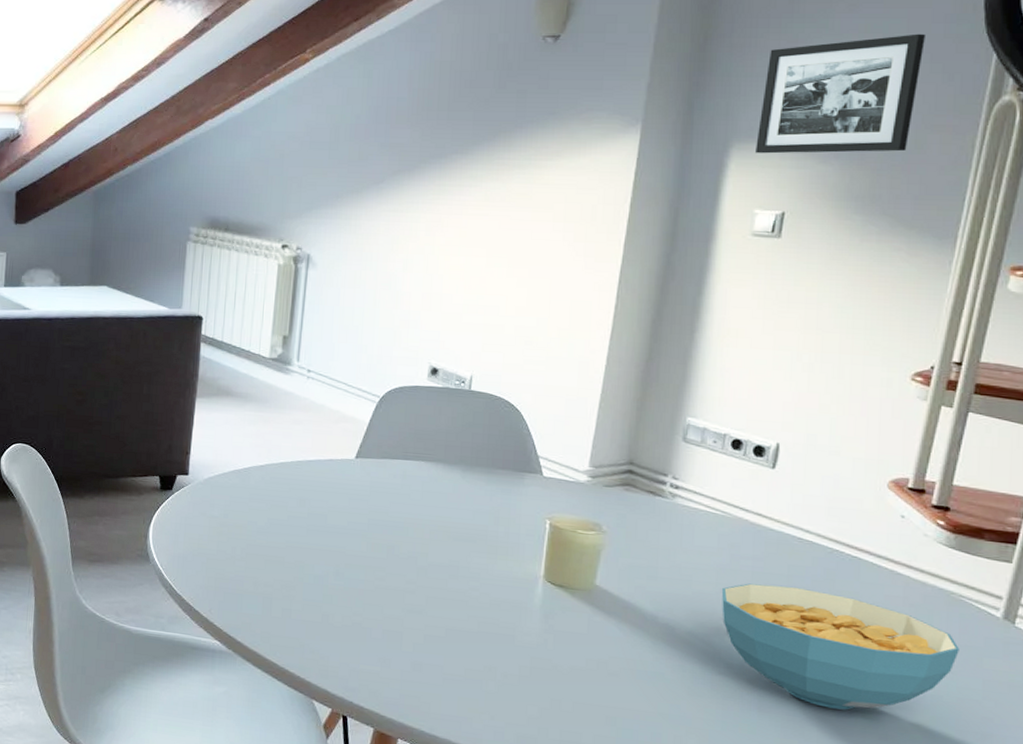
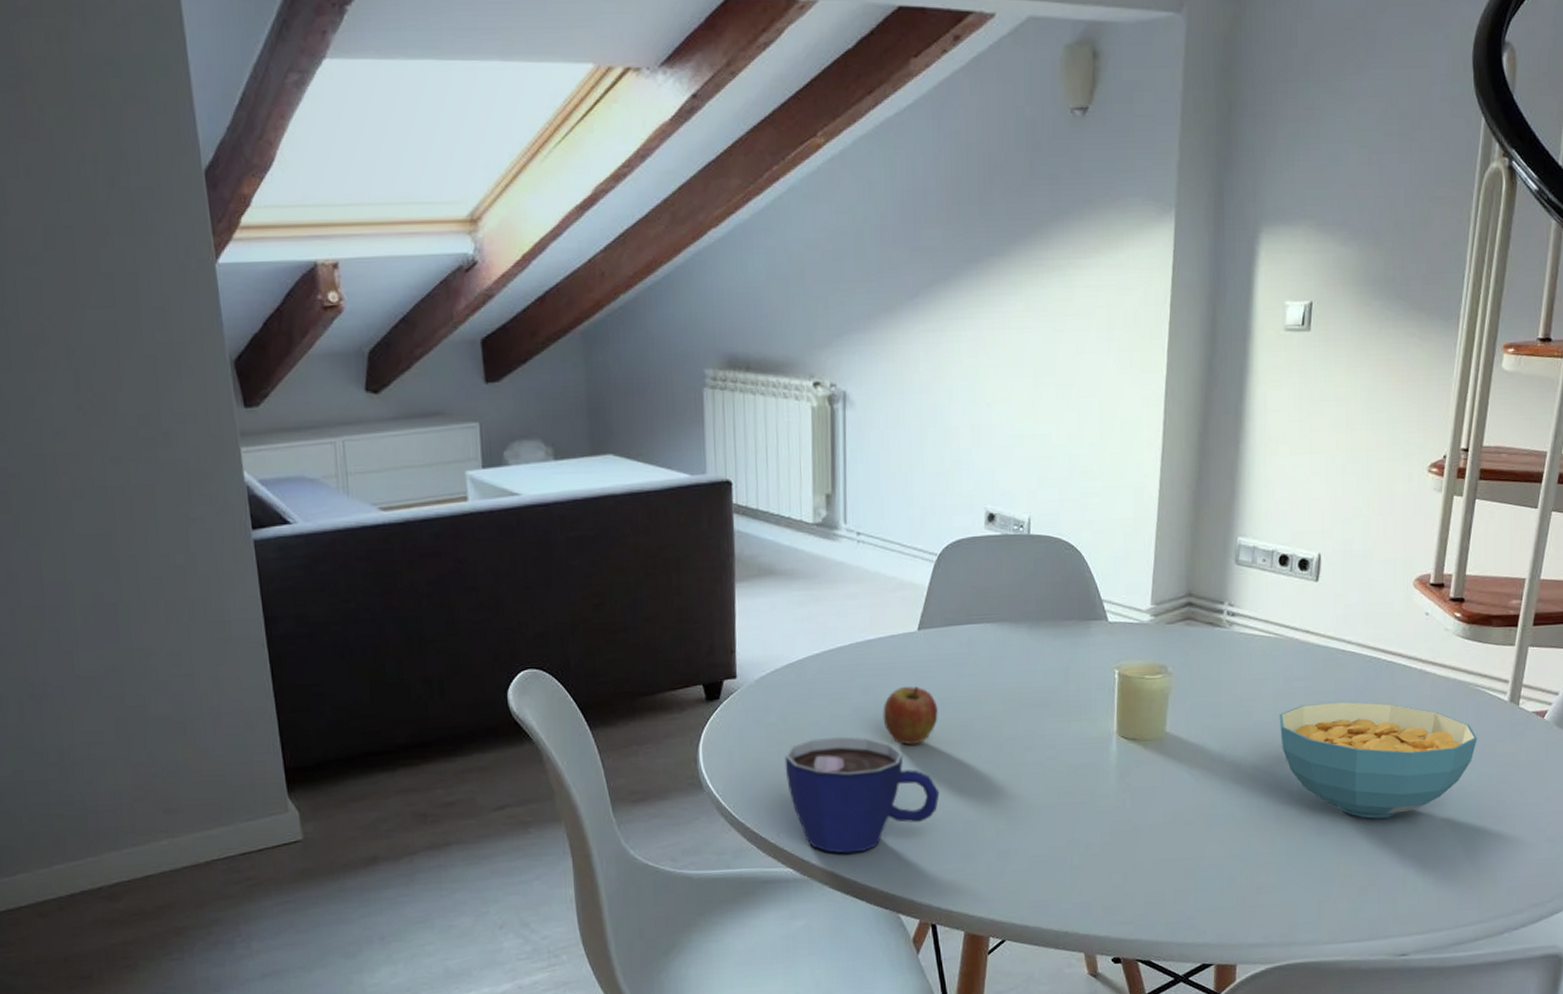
cup: none [222,535,362,640] -> present [784,736,940,854]
fruit: none [315,504,368,556] -> present [883,686,938,745]
picture frame: present [755,34,927,154] -> none [1282,96,1426,238]

